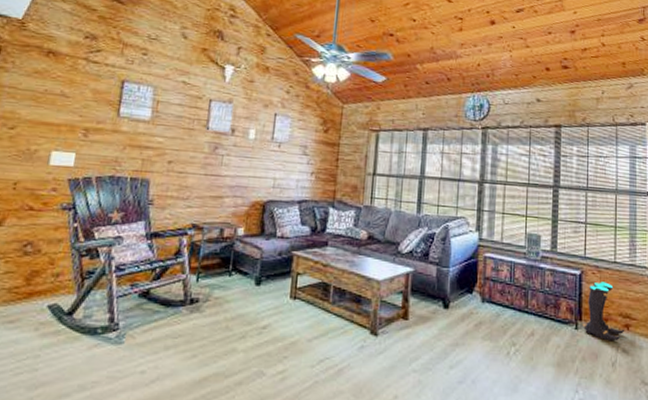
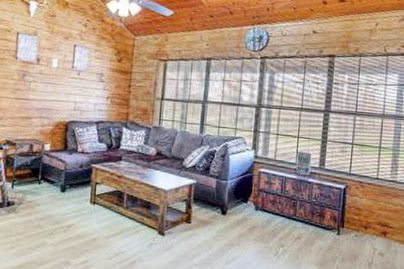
boots: present [582,282,625,342] -> none [344,195,382,246]

